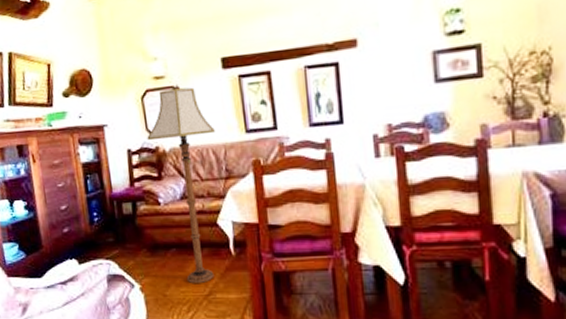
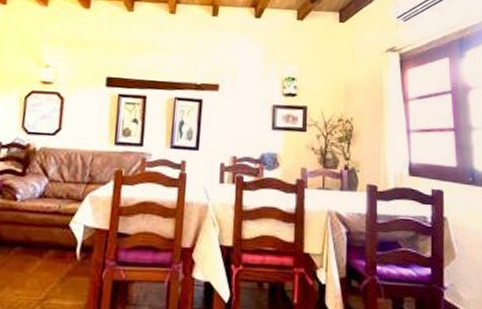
floor lamp: present [147,84,215,284] -> none [20,91,87,287]

